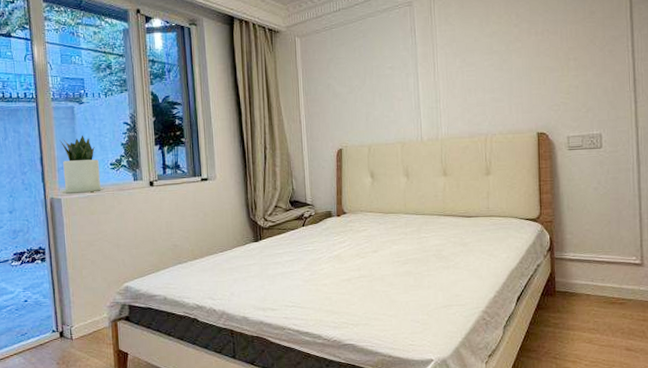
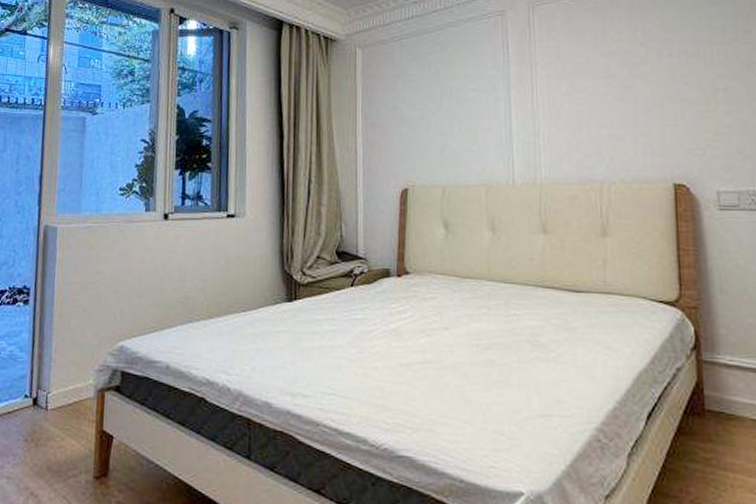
planter: present [59,135,105,195] -> none [58,152,110,223]

